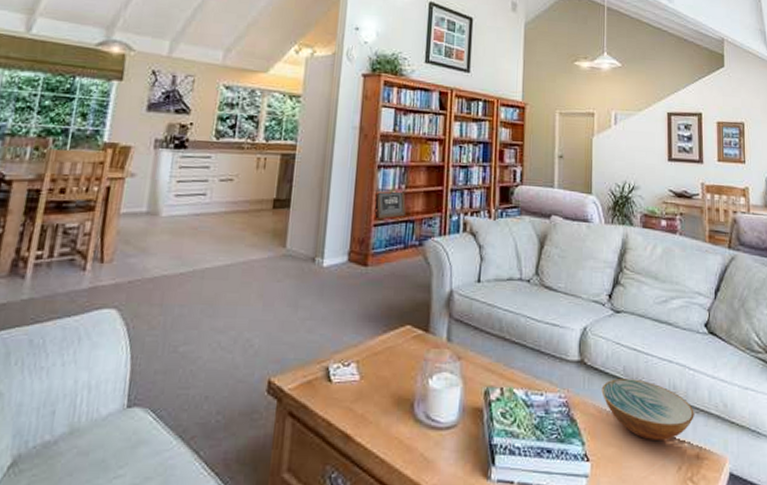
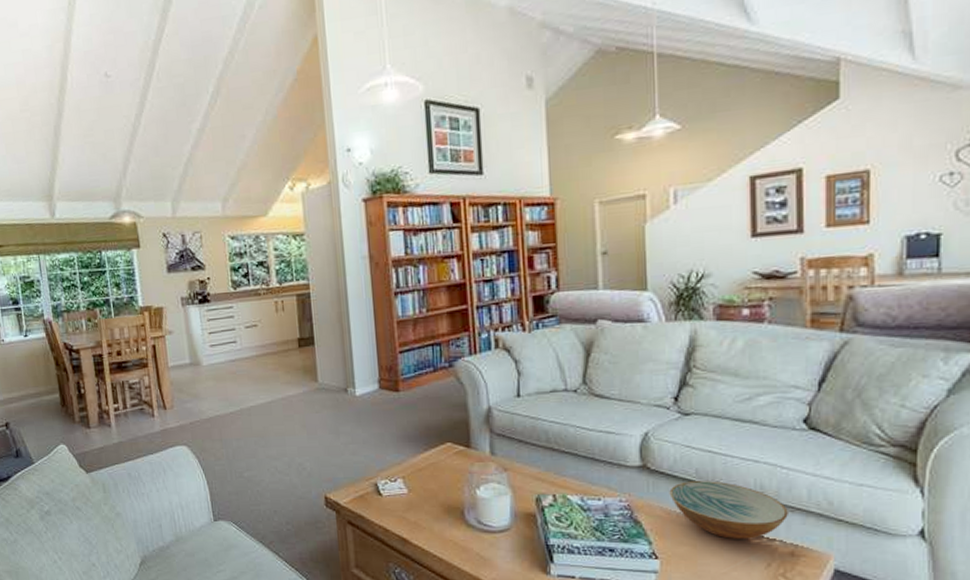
picture frame: present [376,189,406,220] -> none [396,312,430,346]

